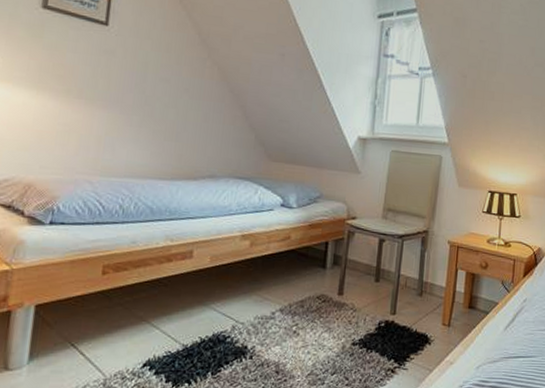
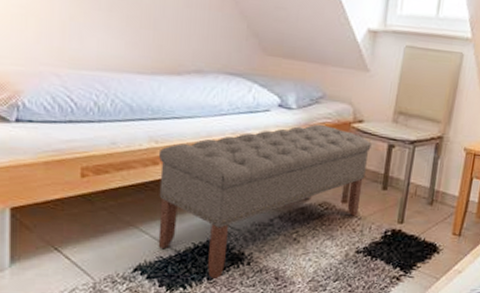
bench: none [167,221,364,374] -> present [158,124,372,280]

